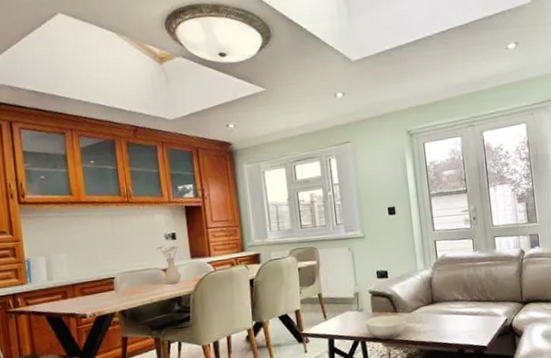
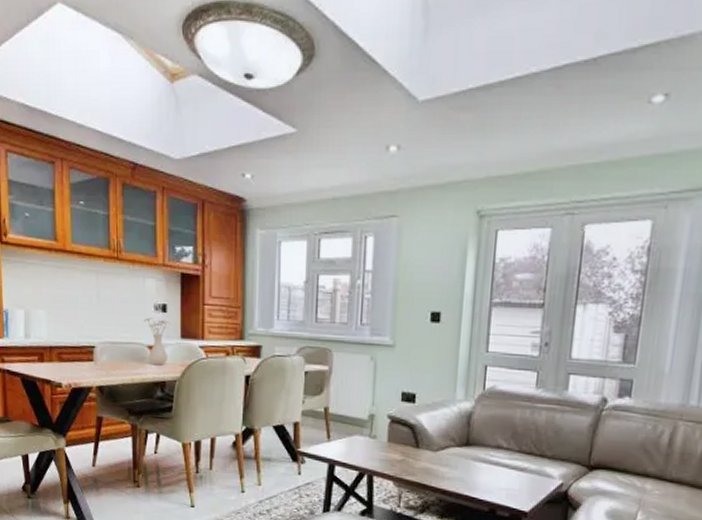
bowl: present [364,315,407,340] -> none [375,448,429,479]

